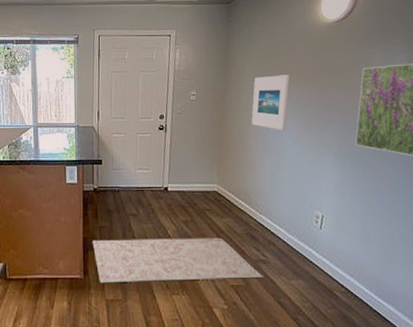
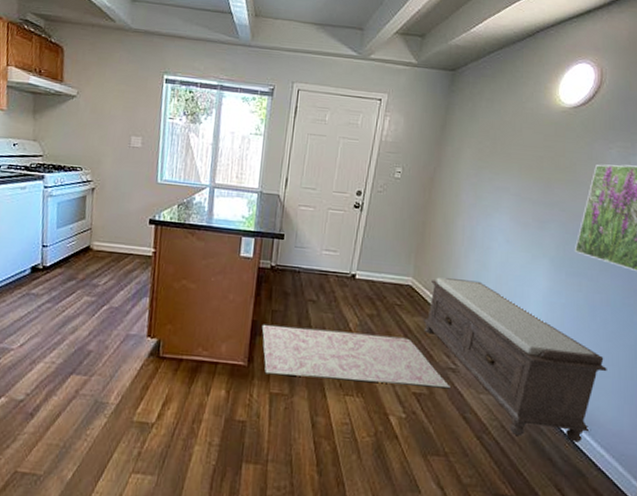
bench: none [232,181,400,314] -> present [424,277,607,443]
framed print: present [251,75,290,131] -> none [461,160,512,226]

